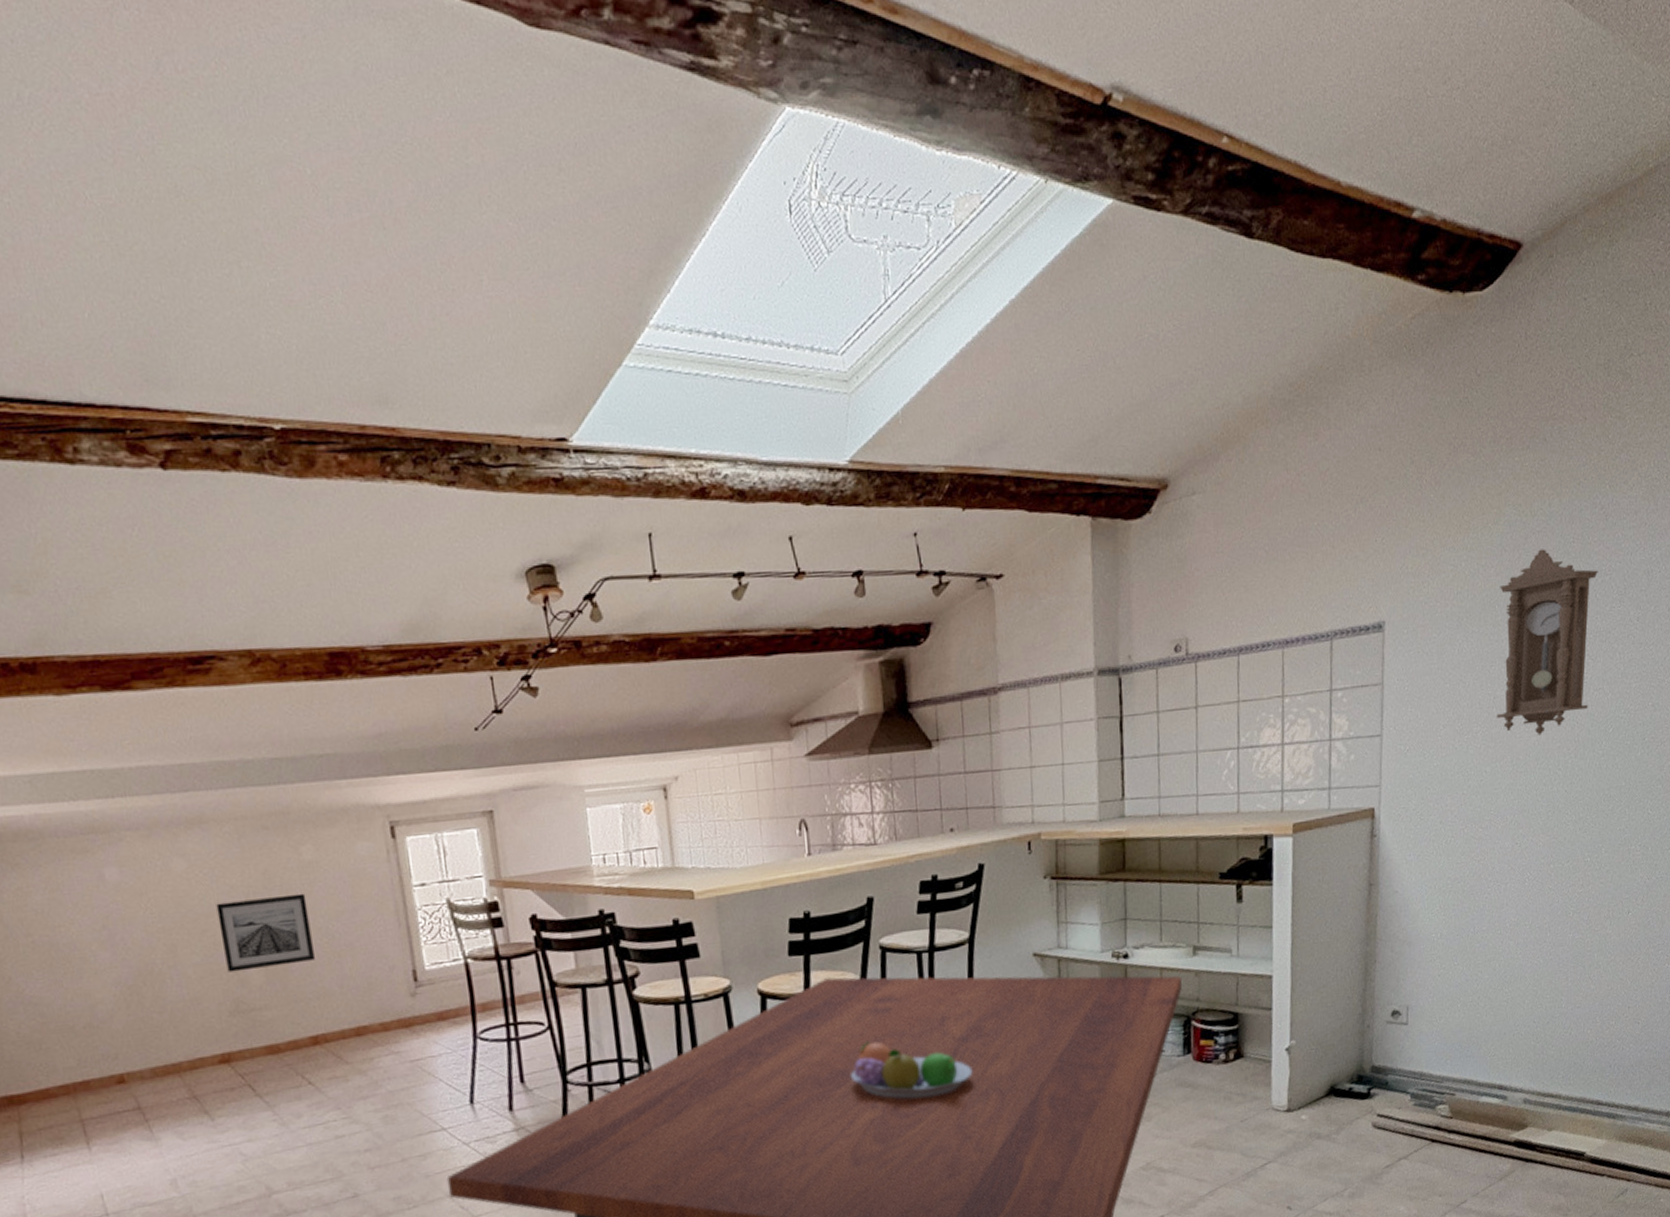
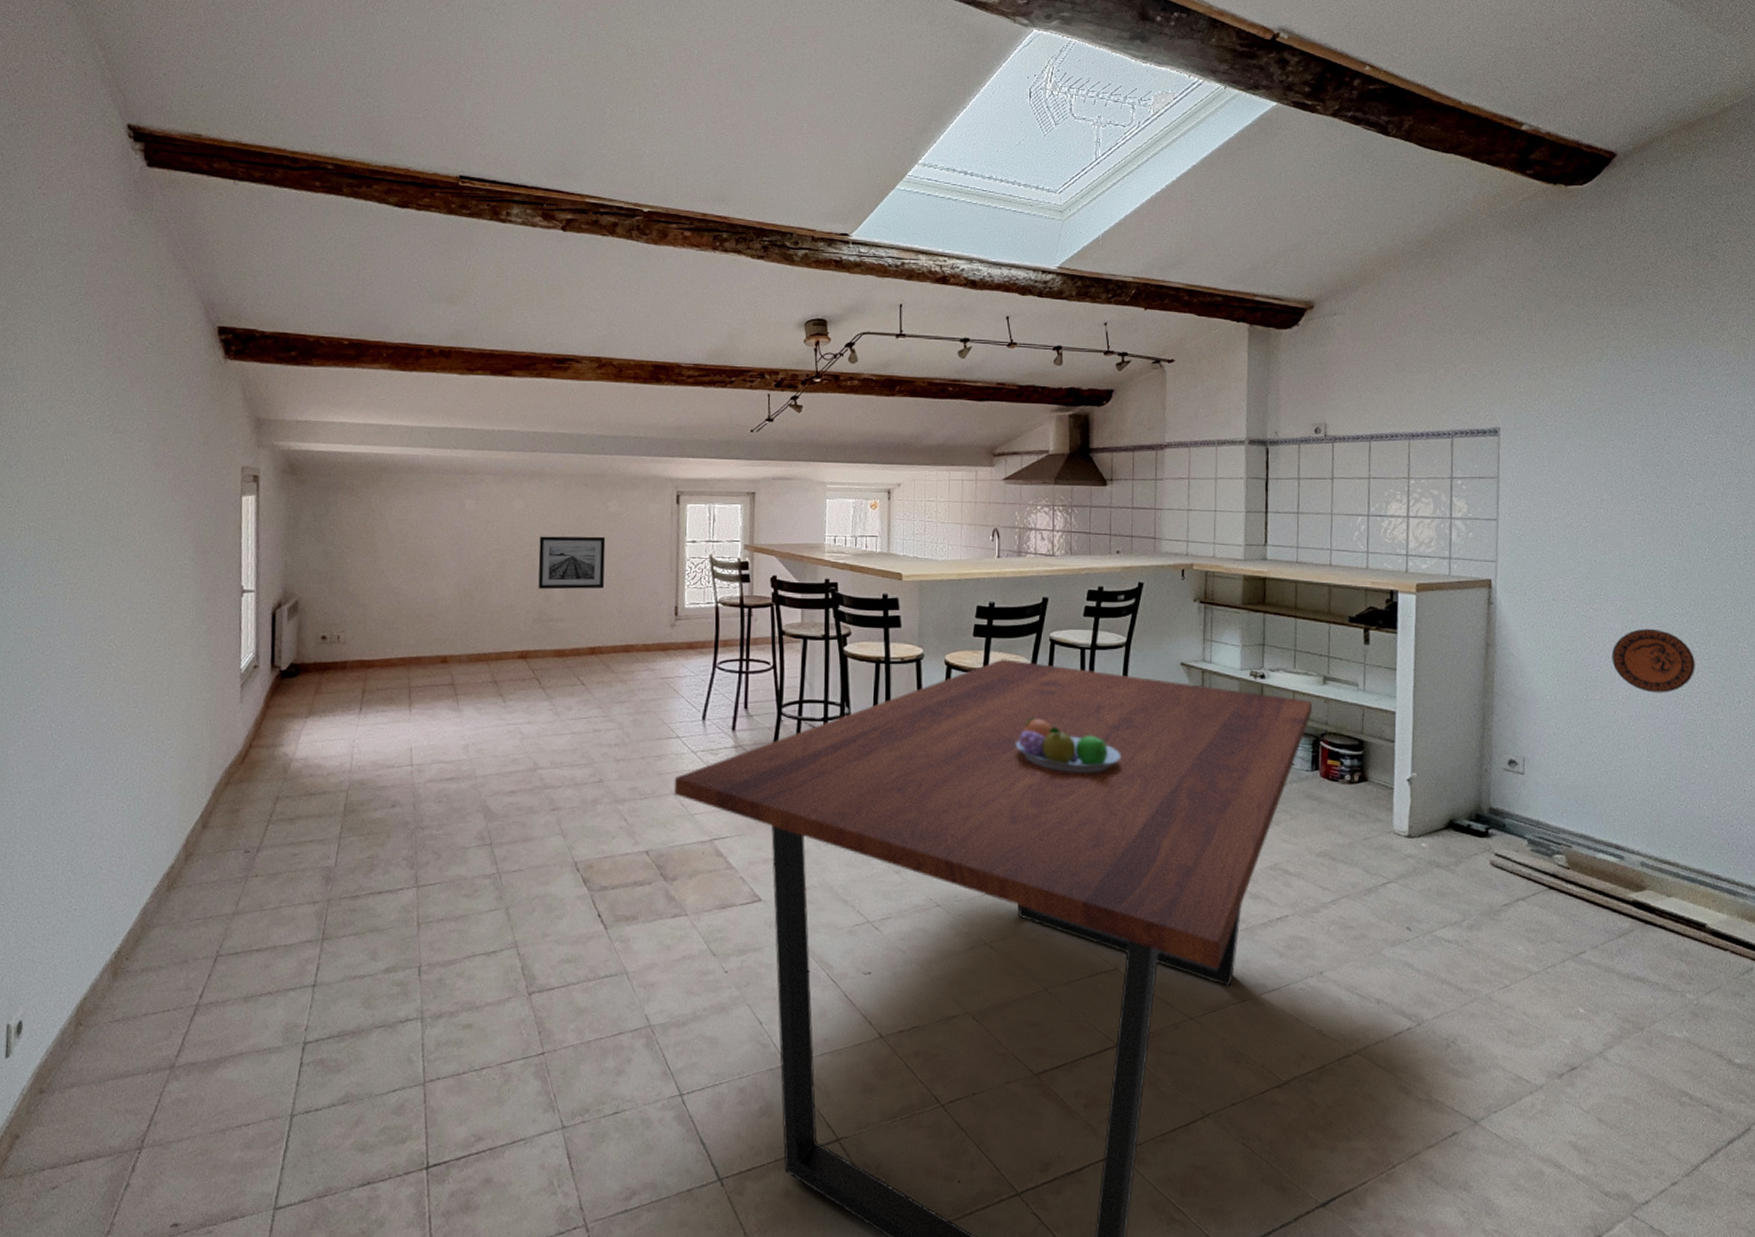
pendulum clock: present [1496,549,1598,735] -> none [1604,384,1695,536]
decorative plate: none [1500,842,1586,915] -> present [1611,628,1695,693]

